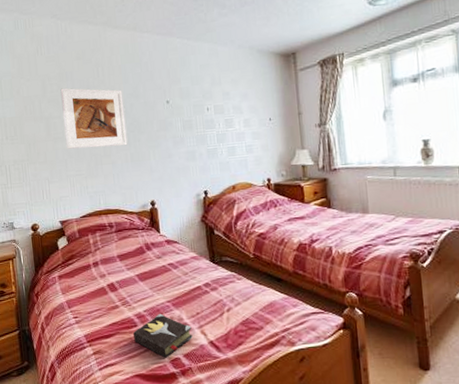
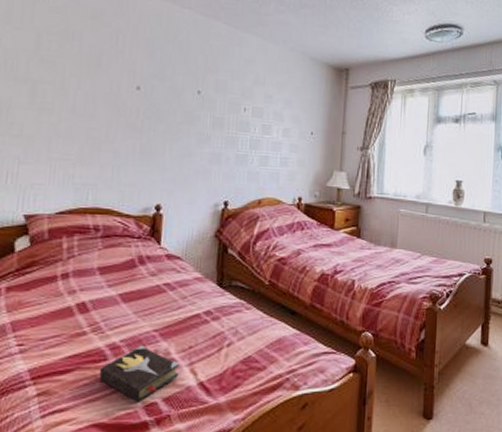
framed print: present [60,87,128,149] -> none [54,48,145,134]

